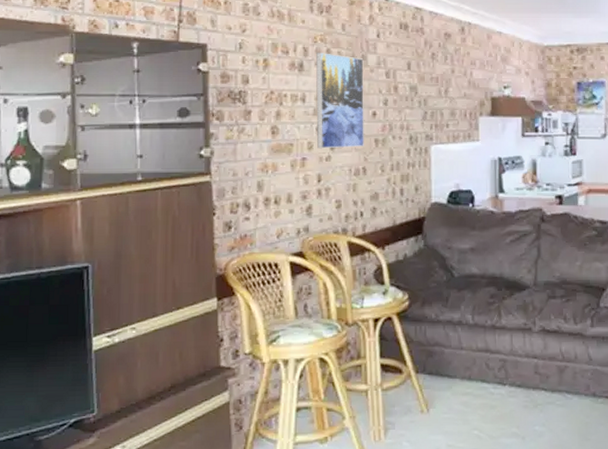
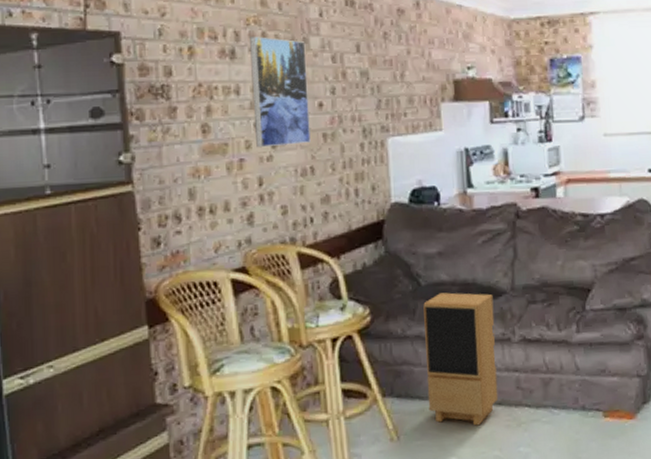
speaker: none [455,284,518,405] -> present [423,292,499,426]

